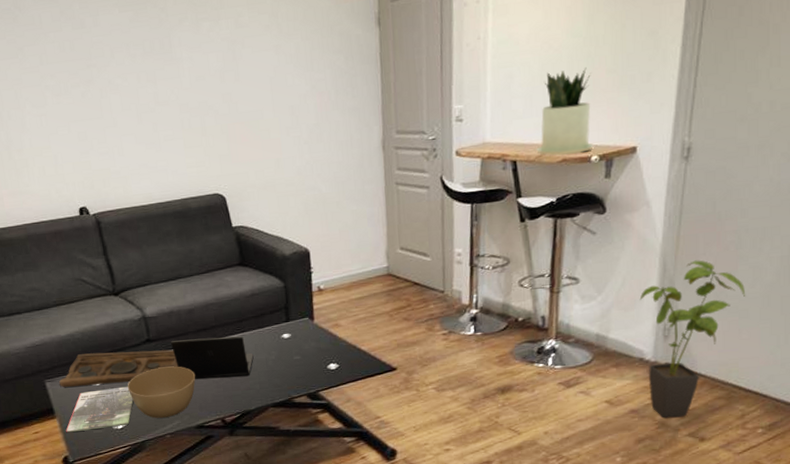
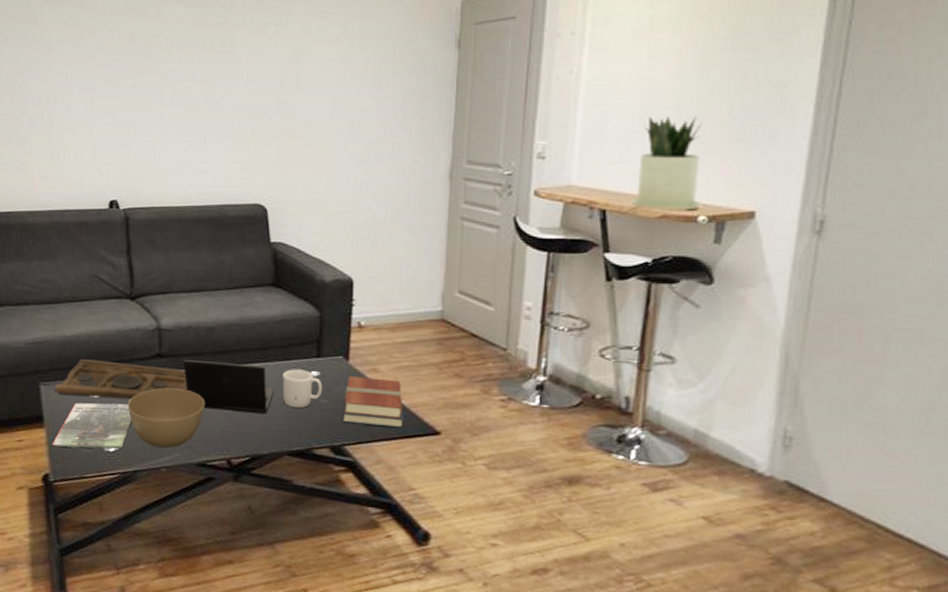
mug: none [259,334,295,367] -> present [282,369,323,408]
books: none [313,331,366,373] -> present [343,376,404,428]
house plant: present [639,260,746,418] -> none [752,356,896,556]

